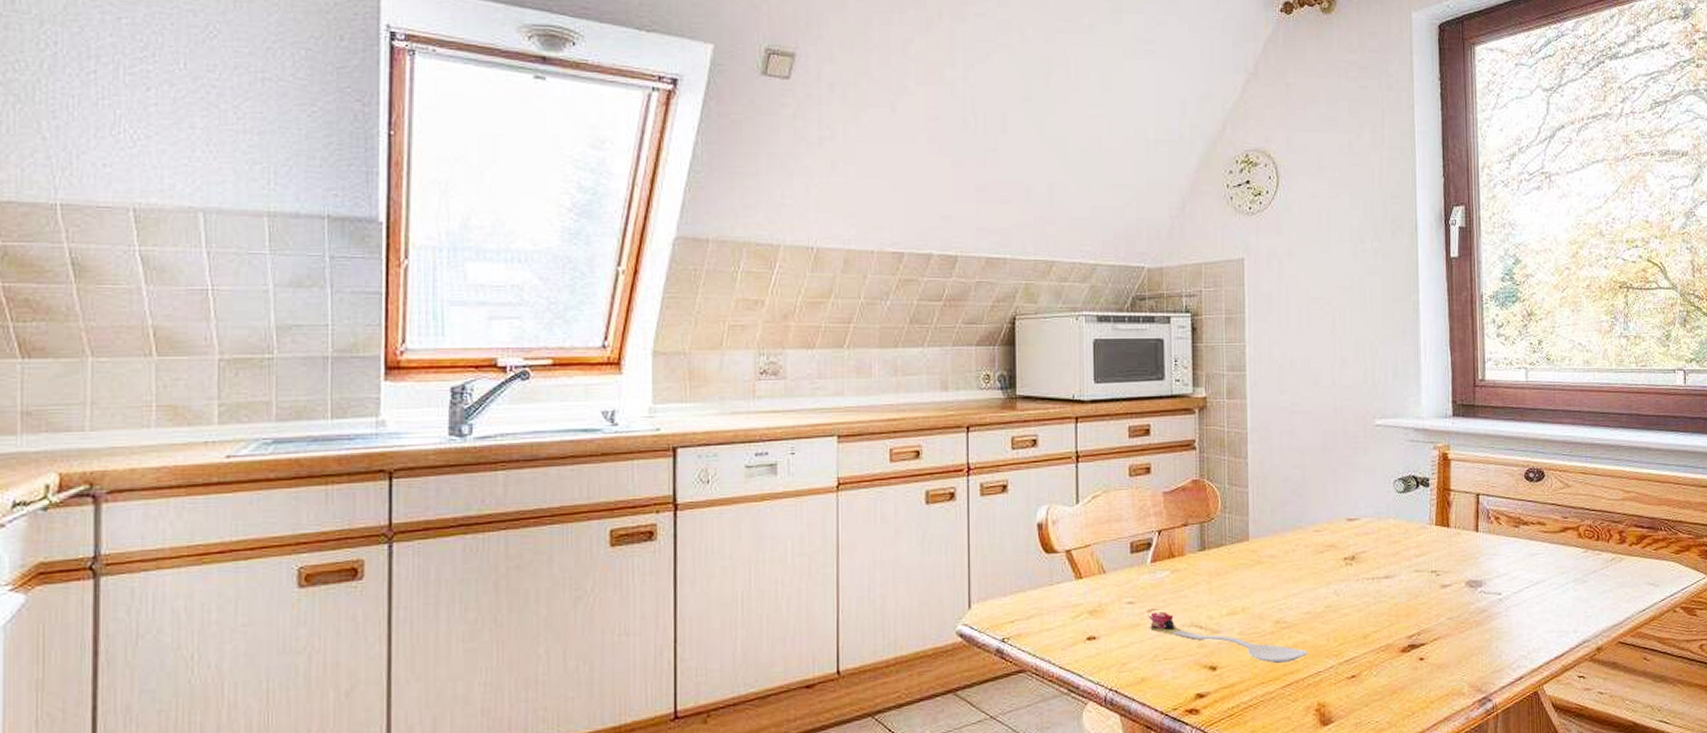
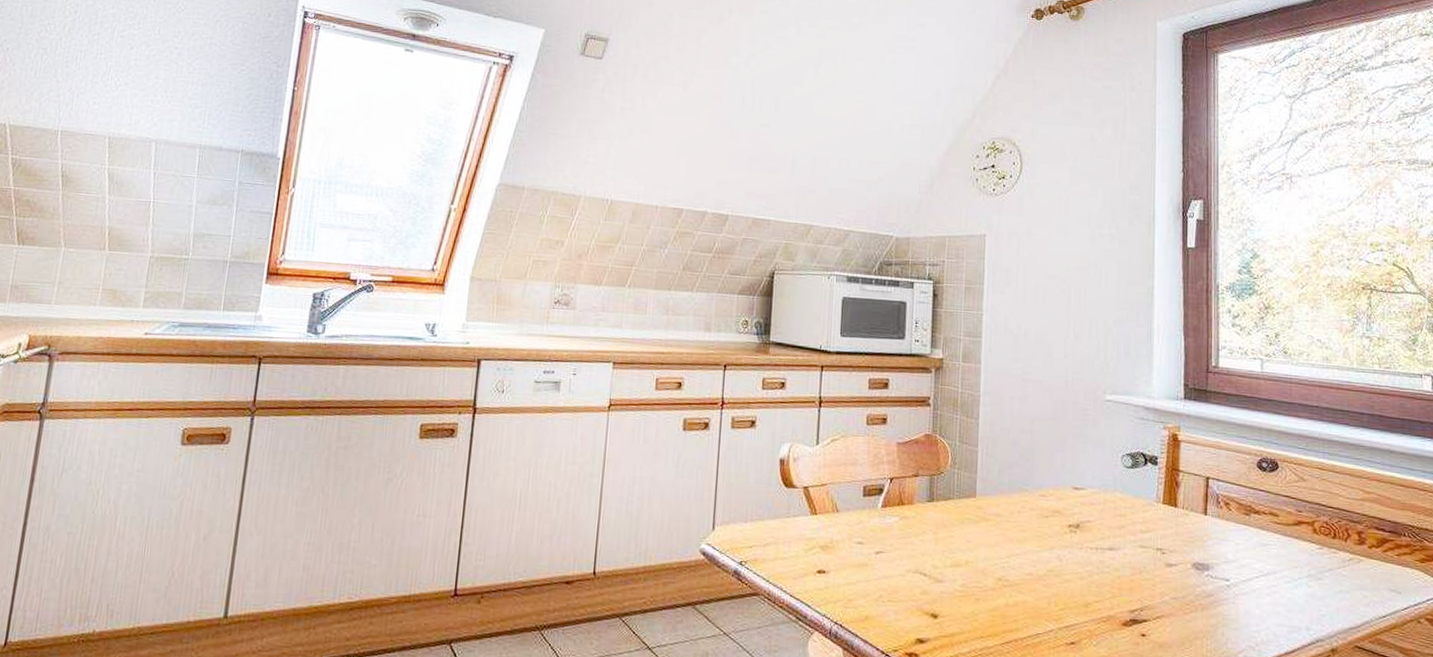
spoon: present [1149,611,1308,663] -> none [876,554,1028,620]

